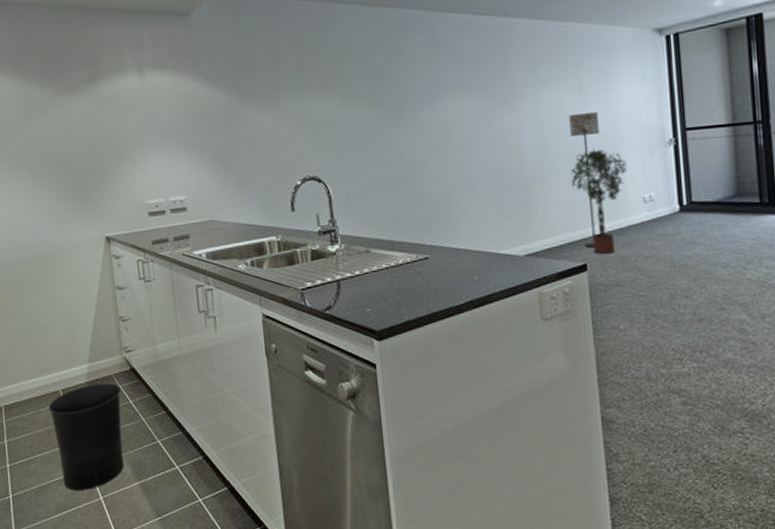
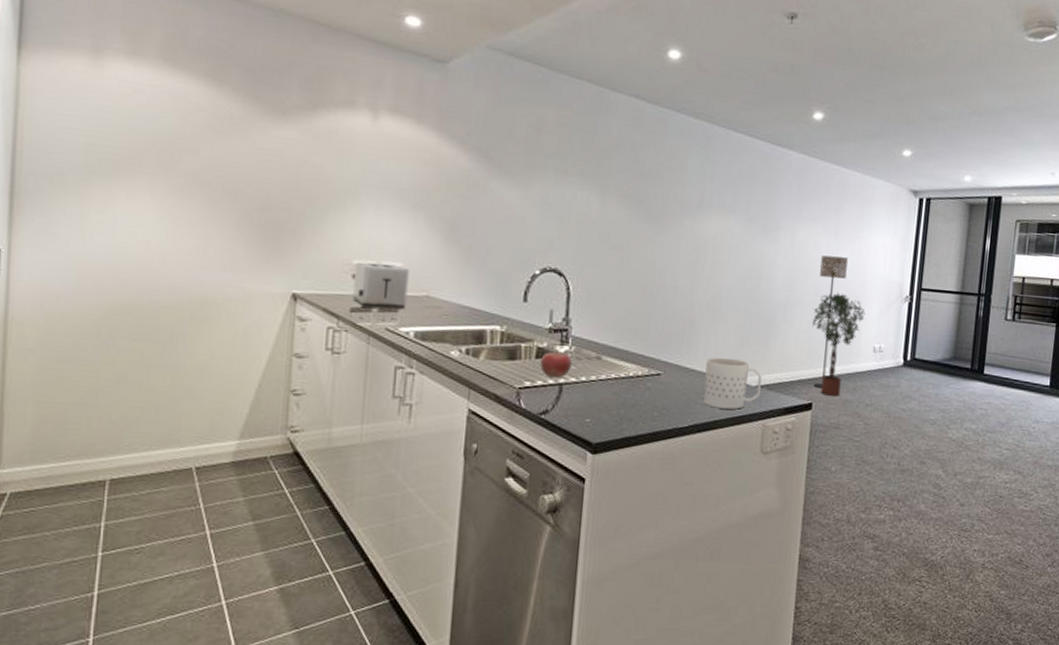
waste bin: present [48,383,125,491] -> none [172,465,276,591]
toaster: none [149,198,195,240] -> present [352,261,409,310]
fruit: none [316,248,345,276] -> present [540,348,573,378]
mug: none [470,231,530,283] -> present [703,357,762,410]

